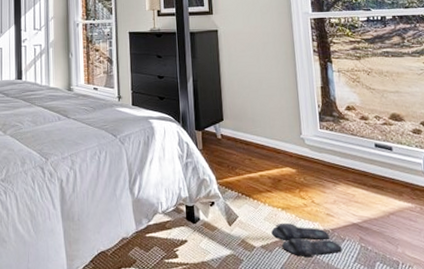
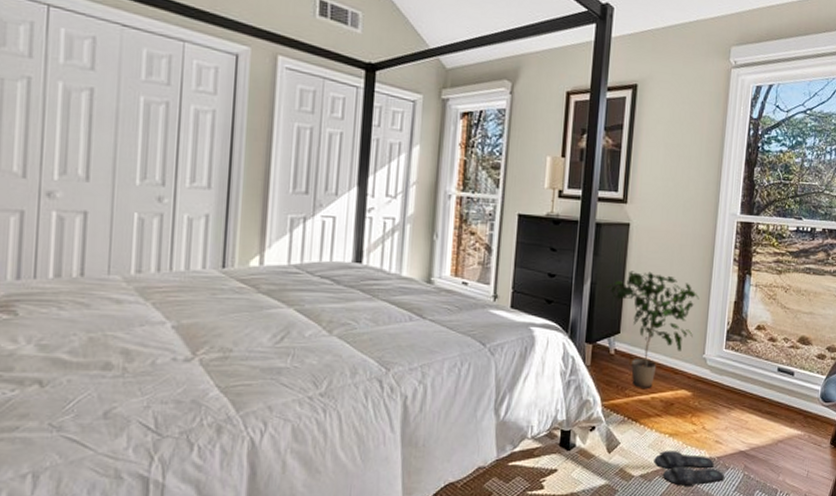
potted plant: none [206,67,288,167] -> present [606,271,700,388]

